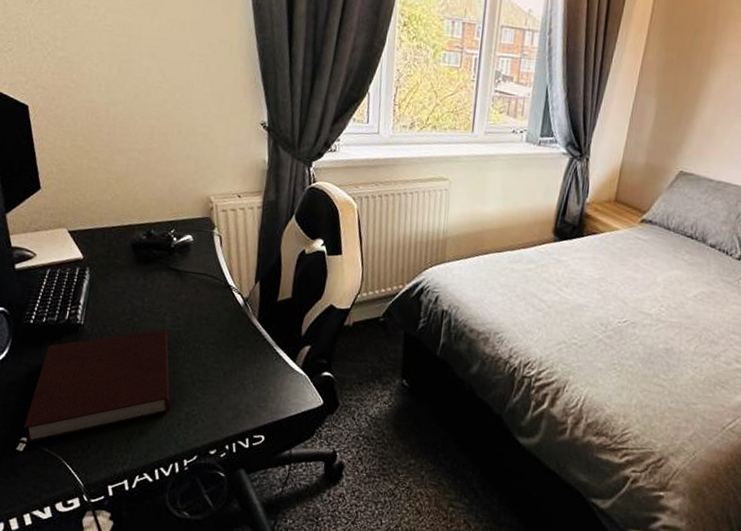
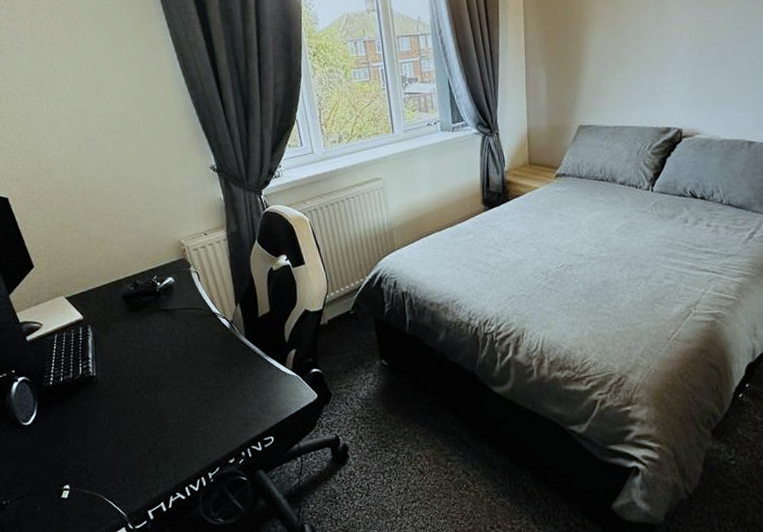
notebook: present [24,329,170,444] -> none [63,364,186,490]

